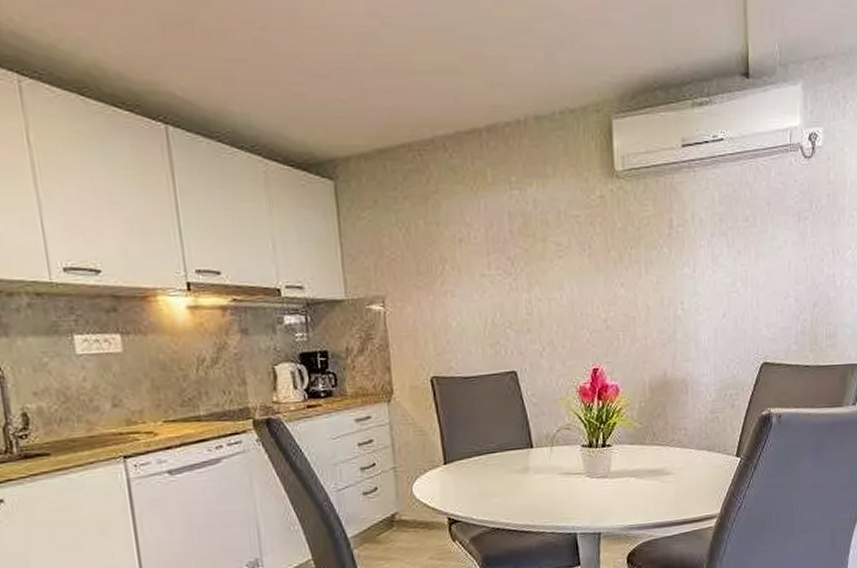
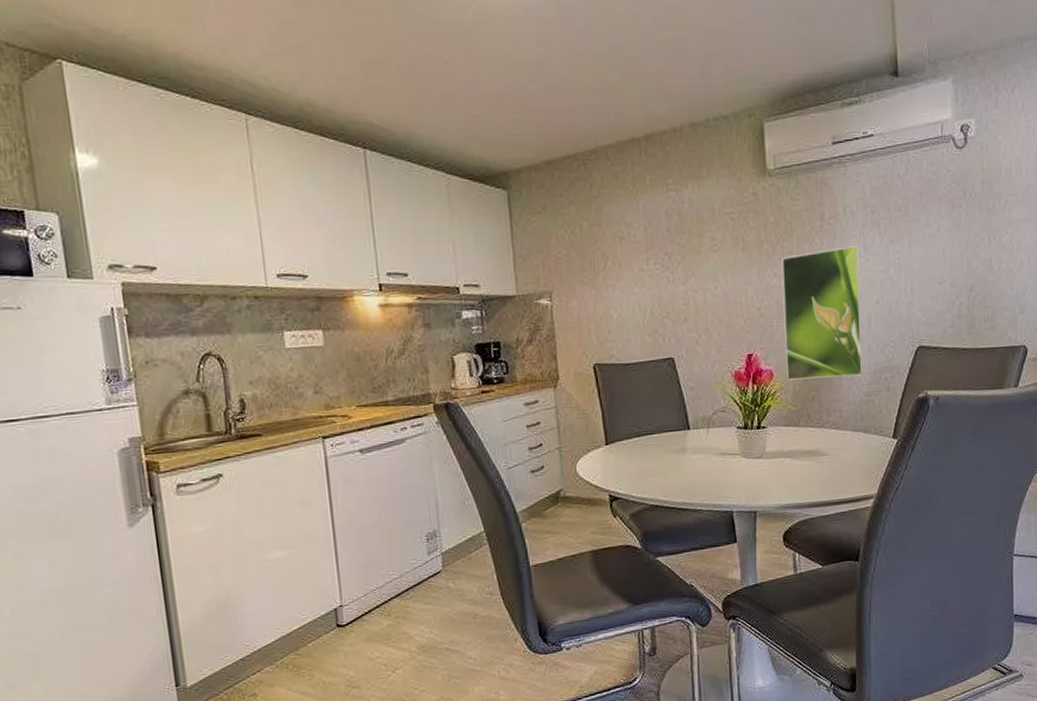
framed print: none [628,256,709,396] -> present [781,246,863,380]

